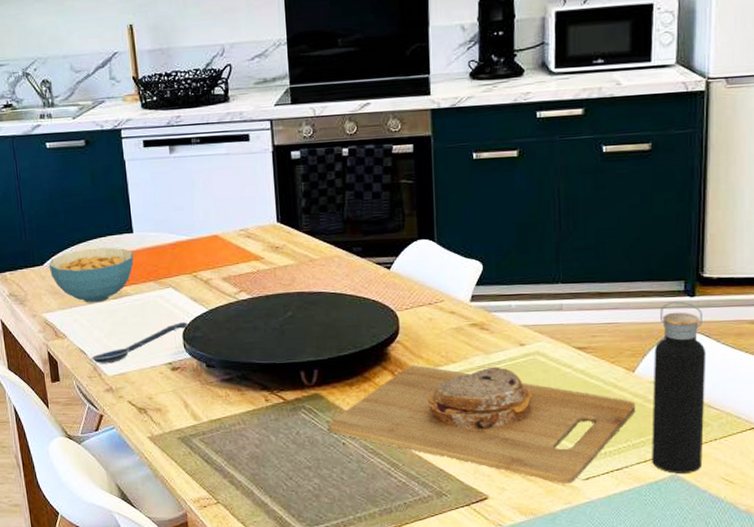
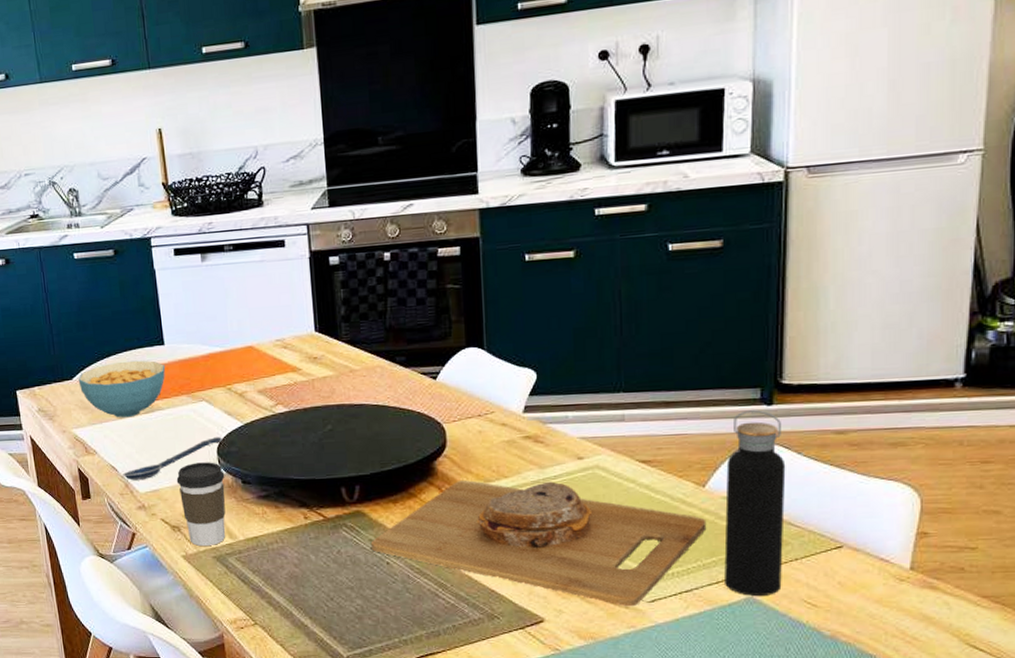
coffee cup: none [143,346,190,427] -> present [176,462,226,546]

